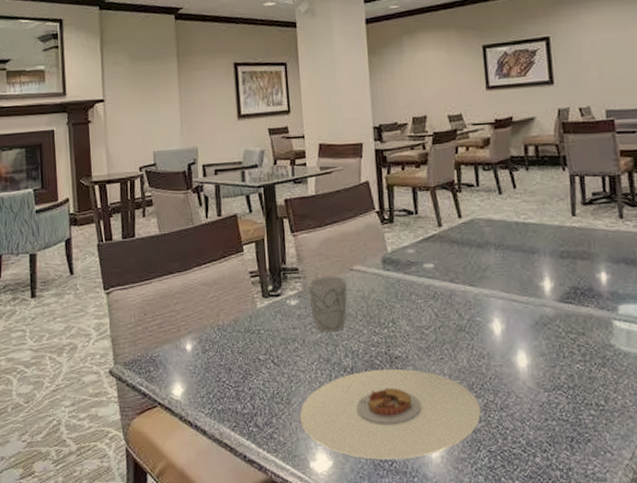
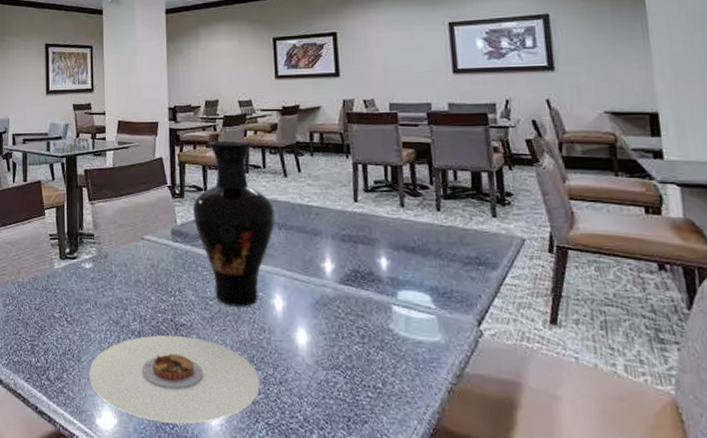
mug: present [307,276,348,332] -> none [102,243,138,296]
vase: none [403,158,491,334] -> present [192,140,275,307]

